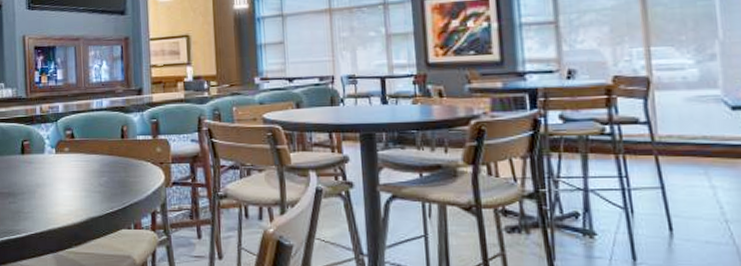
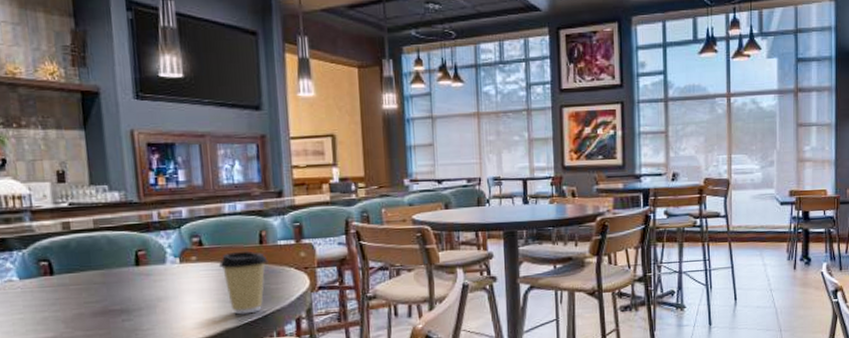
coffee cup: none [87,144,128,205] -> present [219,250,268,315]

